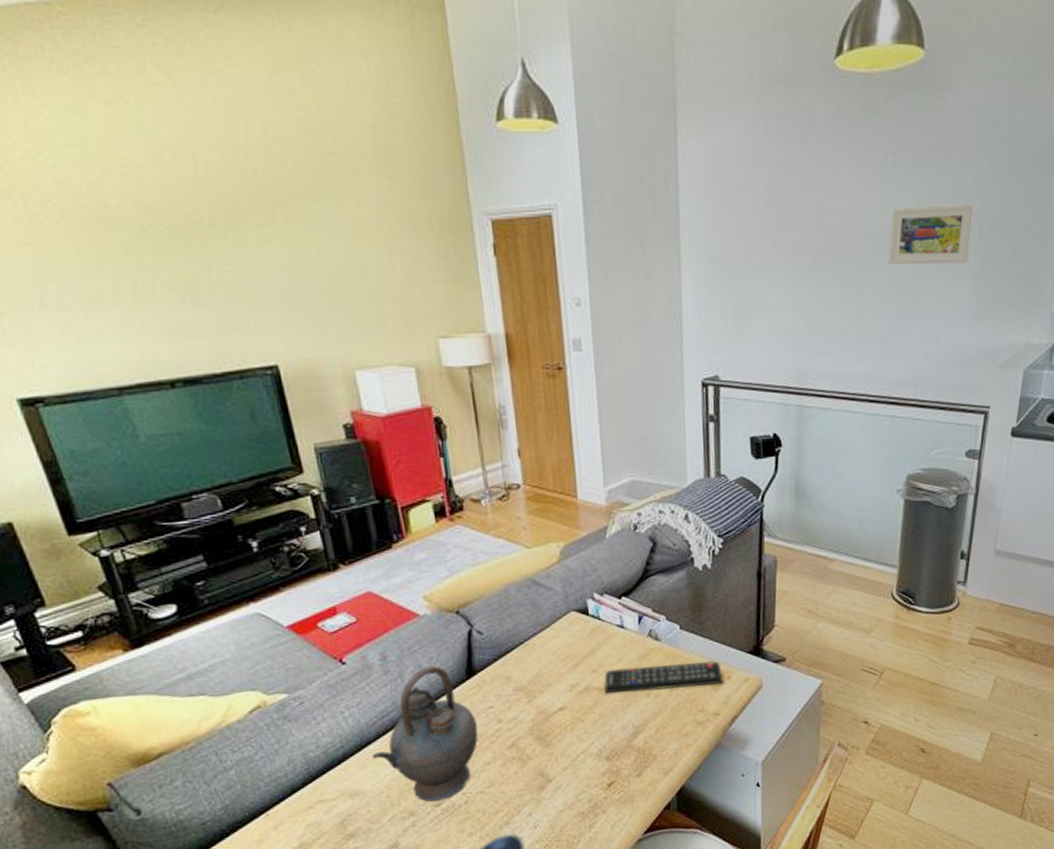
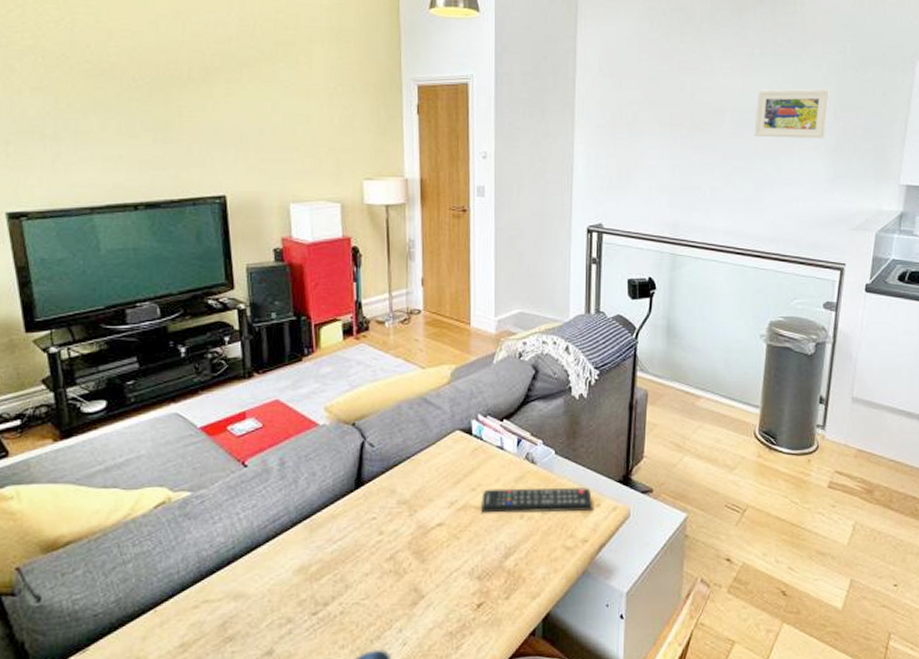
teapot: present [372,666,478,802] -> none [260,474,359,610]

